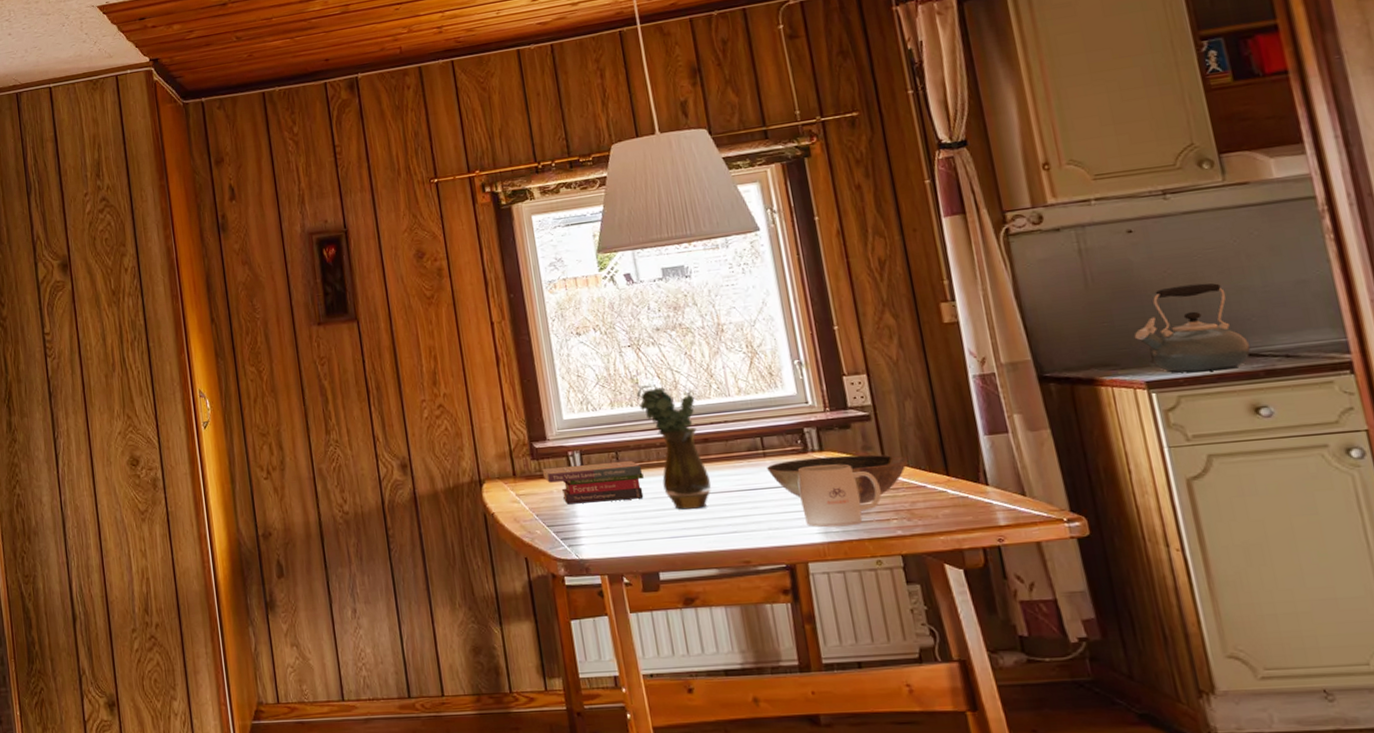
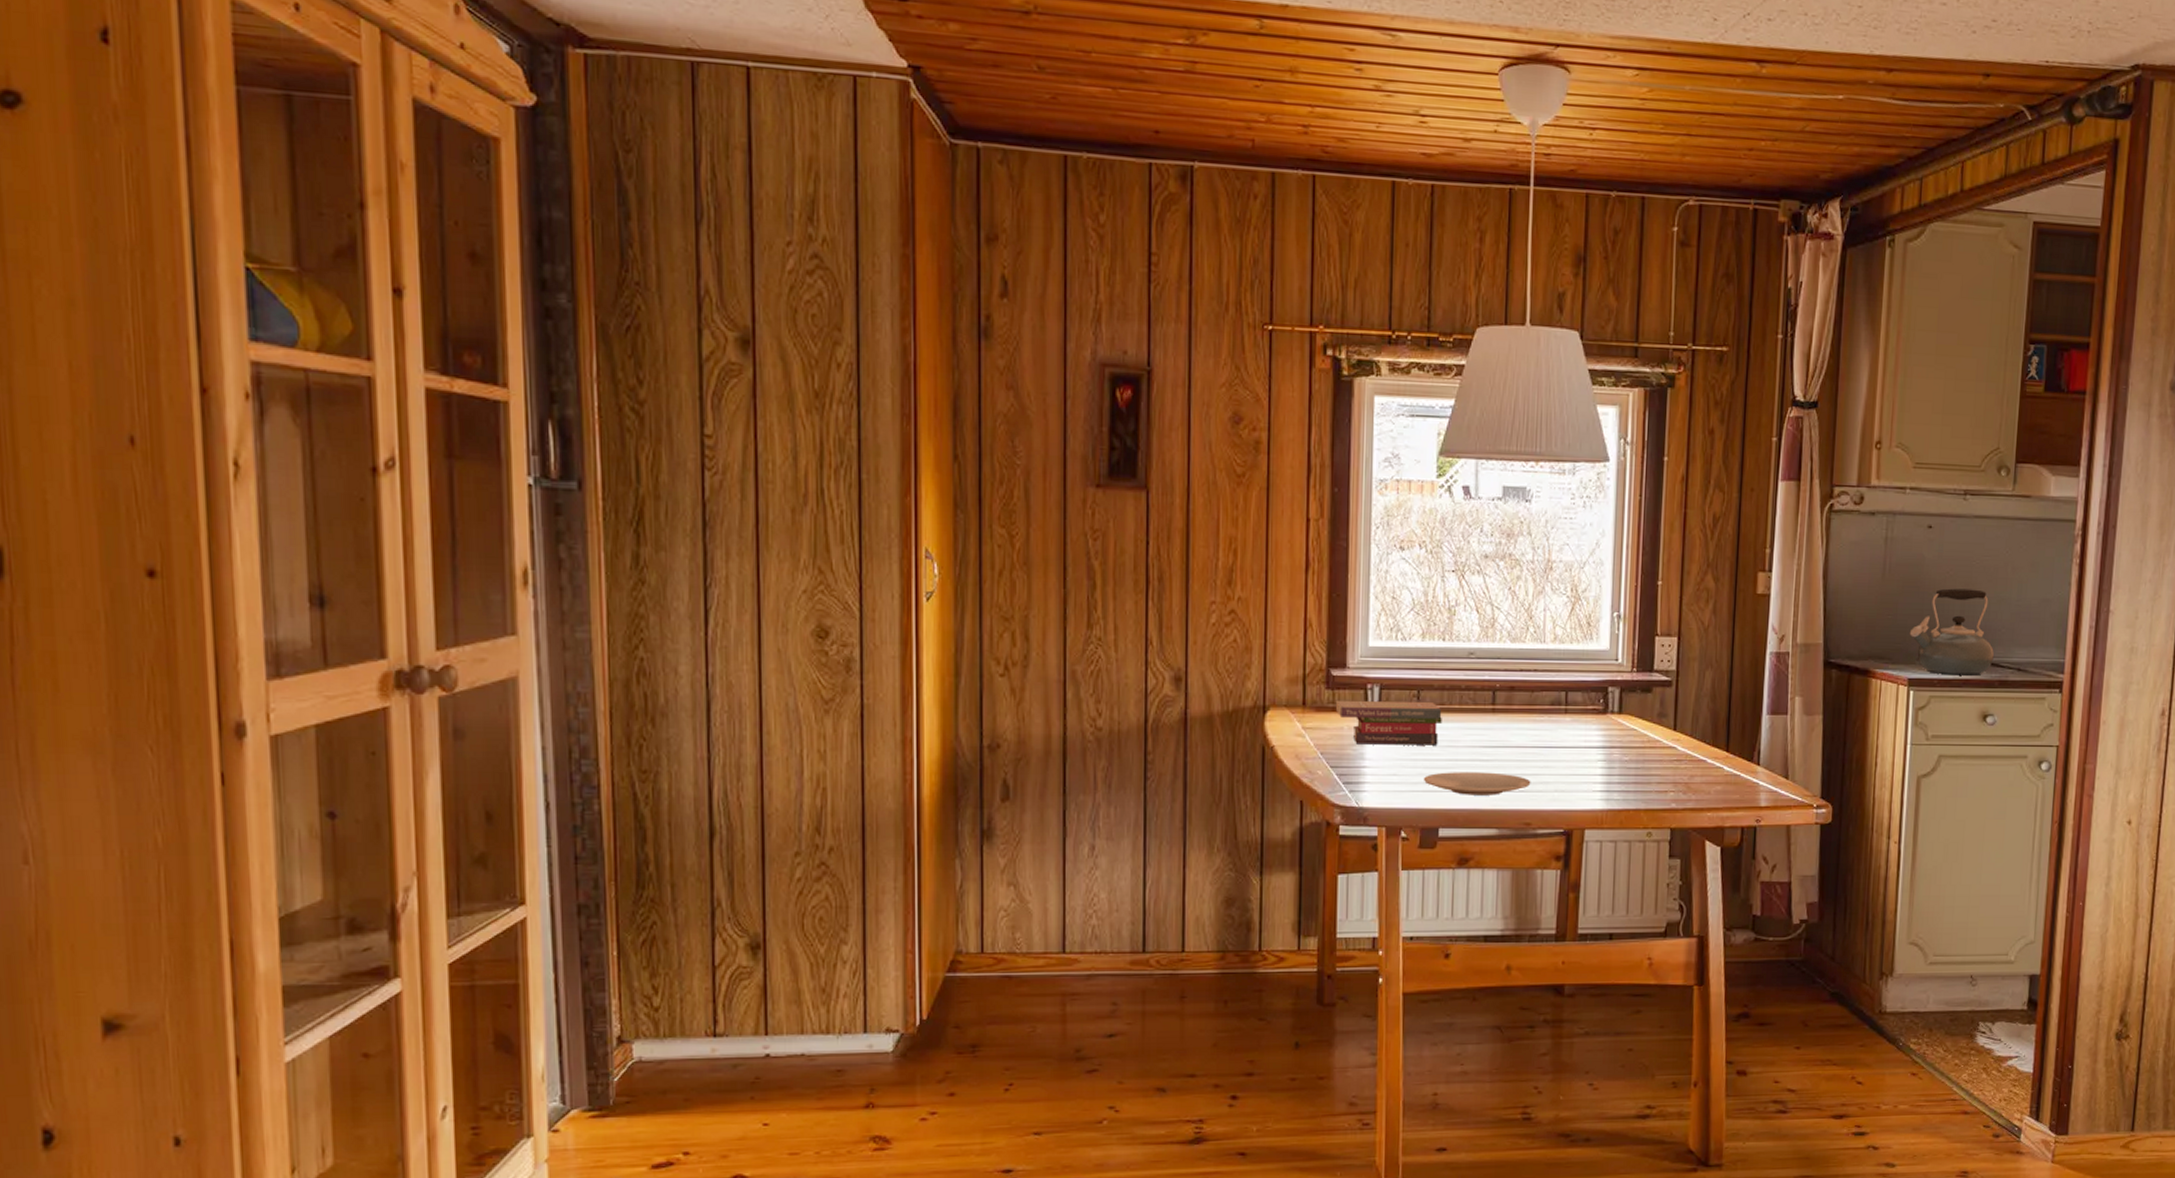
vase: present [635,382,712,510] -> none [1451,614,1510,762]
plate: none [636,517,743,541] -> present [1424,772,1531,795]
bowl: present [767,454,909,505] -> none [1566,720,1697,773]
mug: present [797,464,882,528] -> none [1590,727,1666,795]

